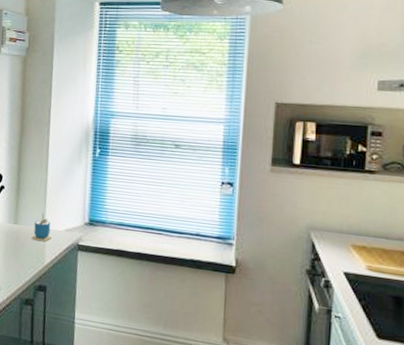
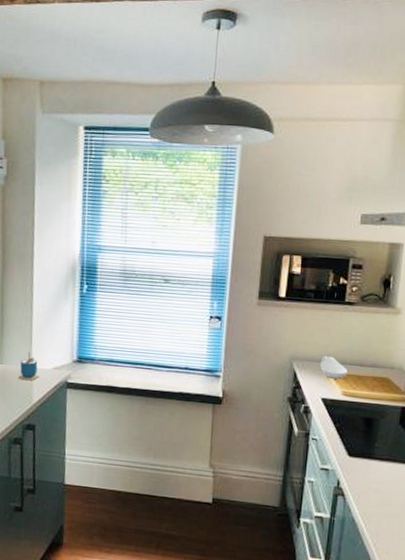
spoon rest: none [340,226,373,252] -> present [319,355,349,379]

